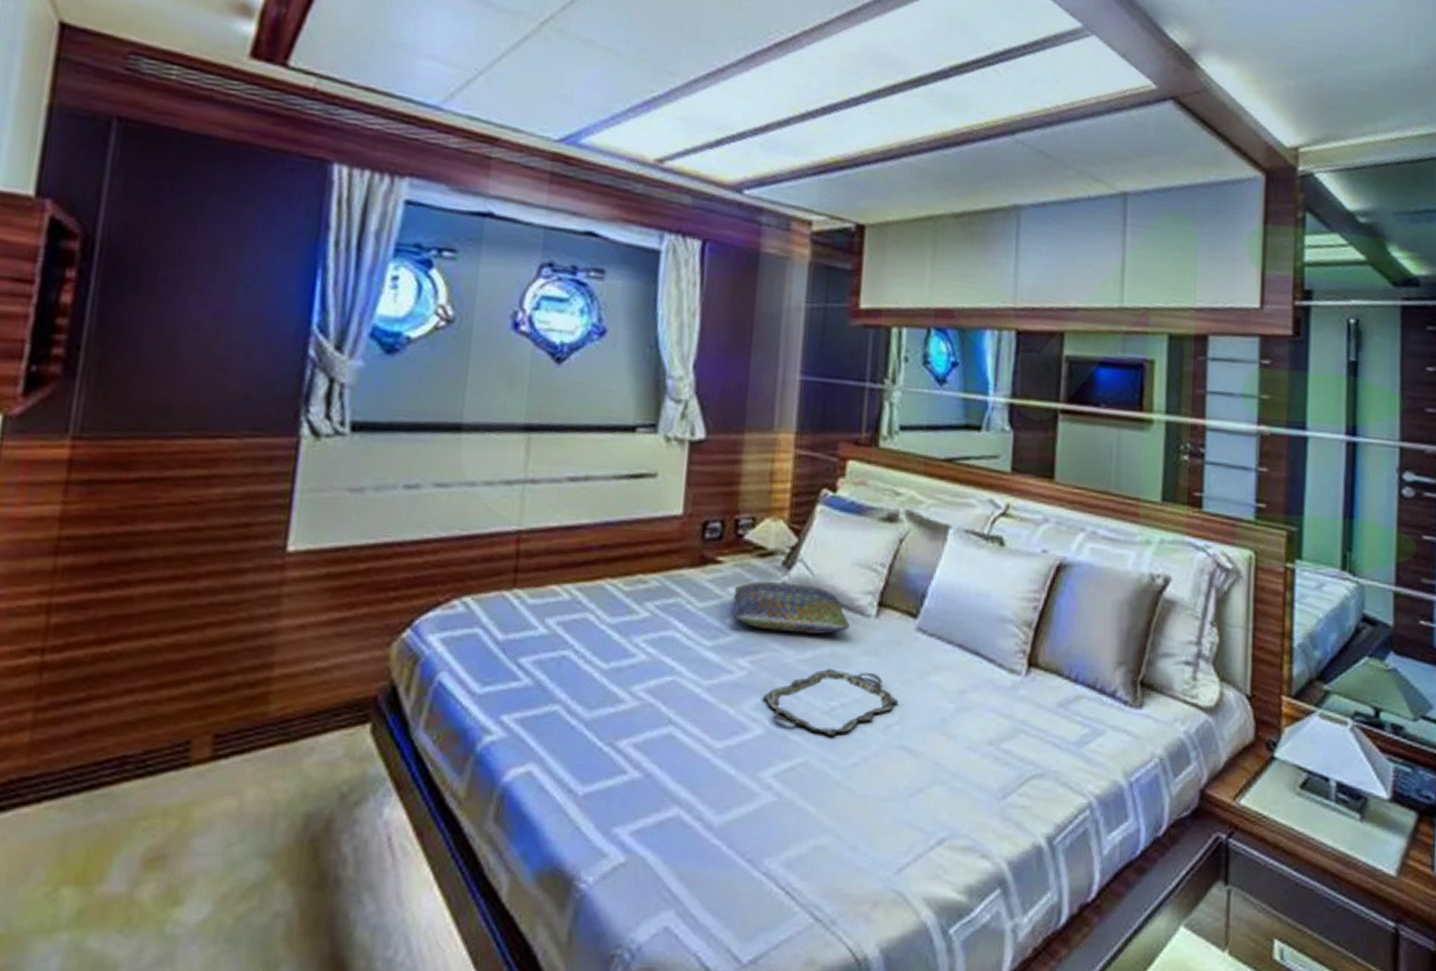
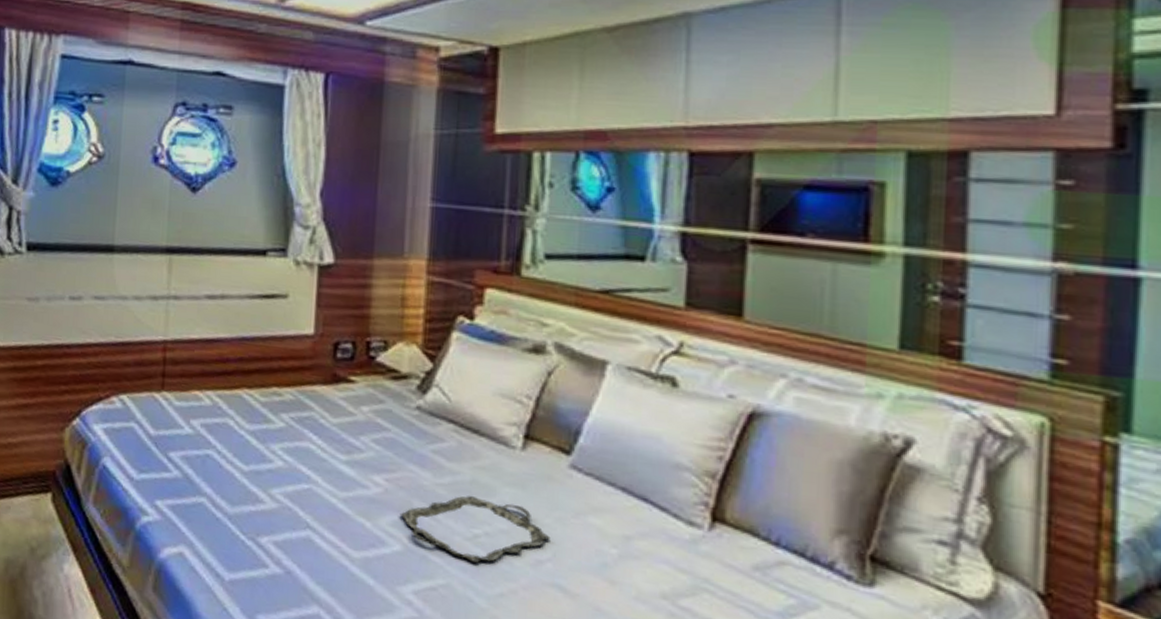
cushion: present [732,581,850,634] -> none [366,402,492,461]

